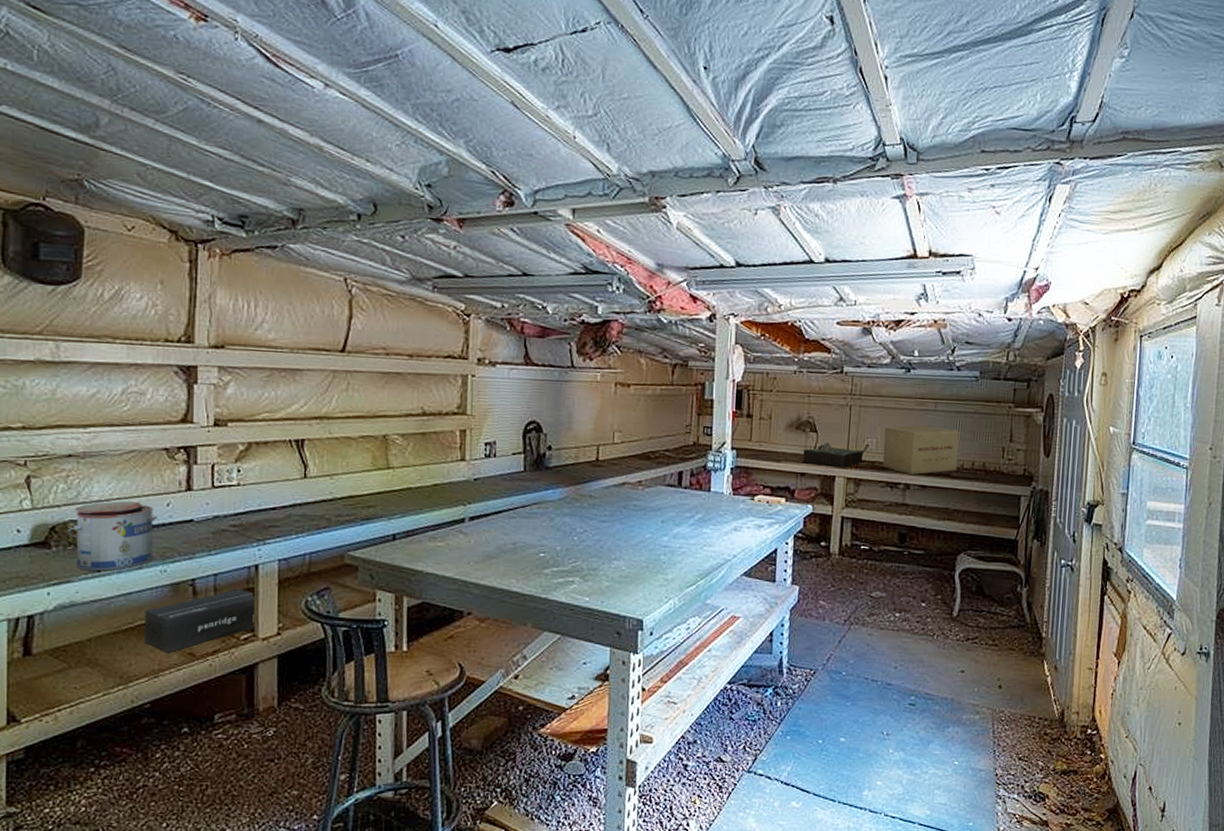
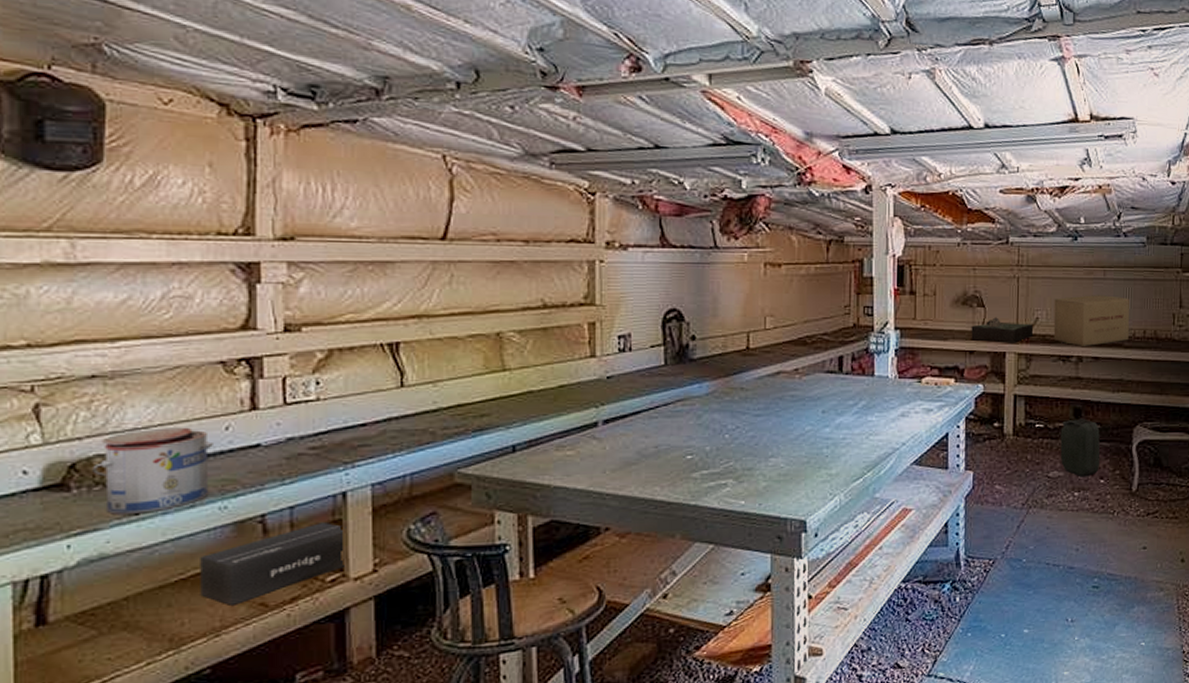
jerry can: none [883,543,924,600] -> present [1060,419,1100,477]

